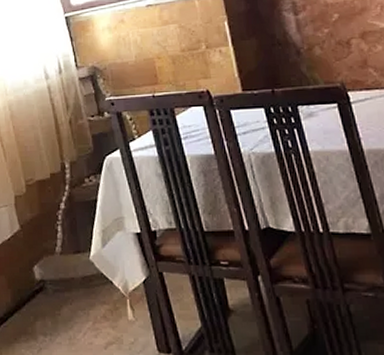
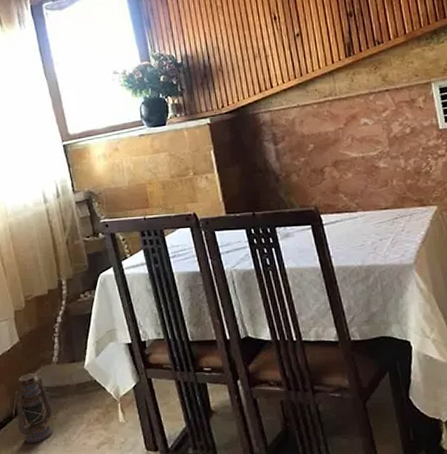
lantern: none [13,264,56,341] -> present [12,373,53,443]

